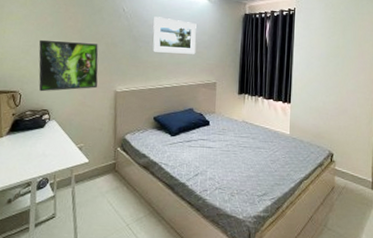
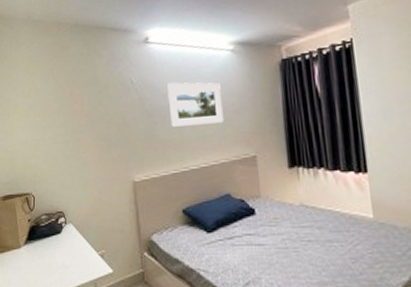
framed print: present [38,39,98,92] -> none [47,127,114,191]

